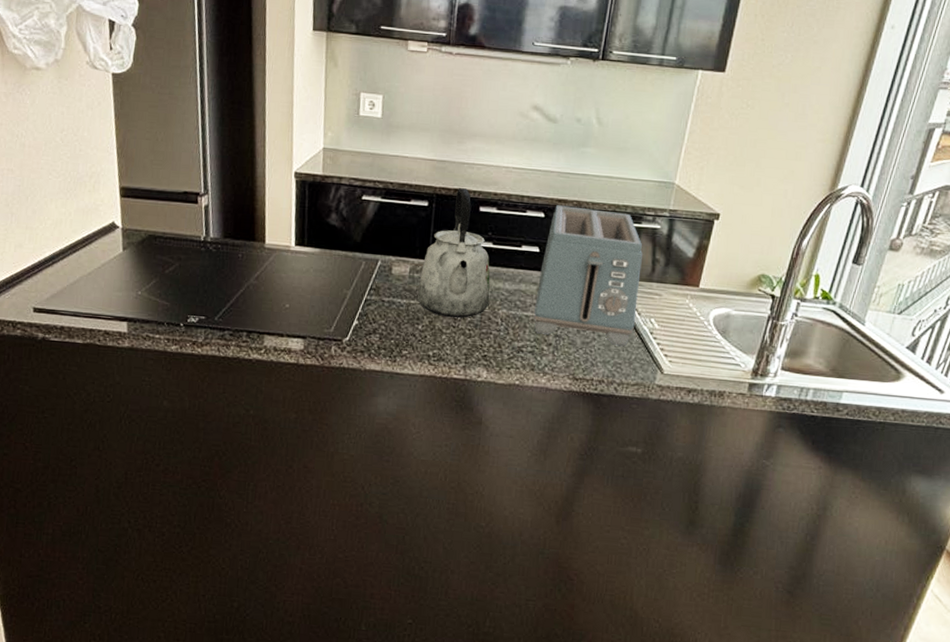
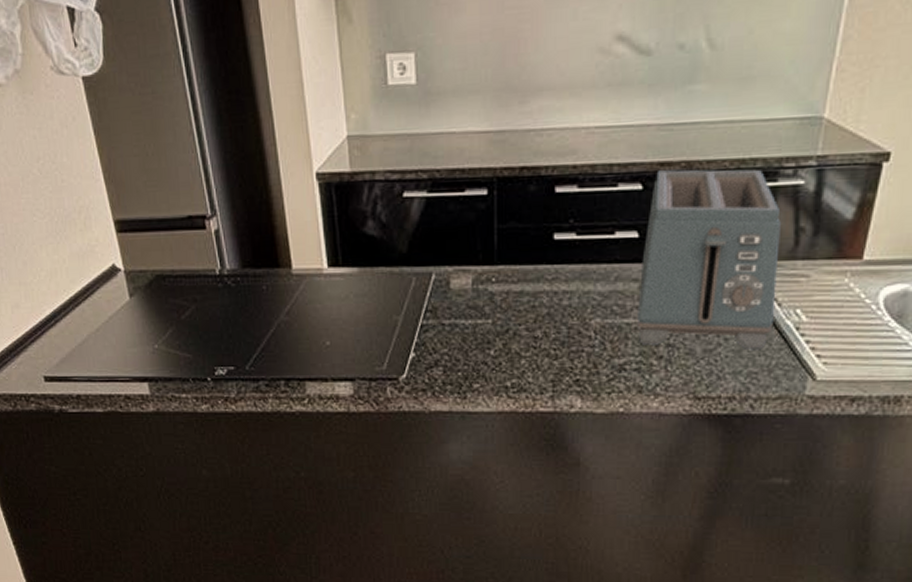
kettle: present [417,188,490,319] -> none [484,164,578,337]

